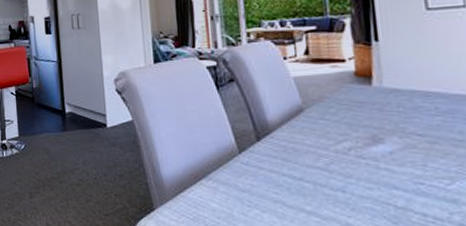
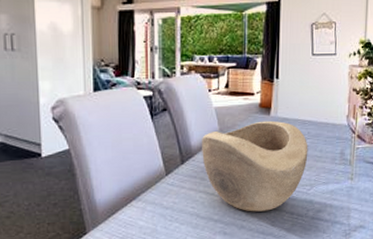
decorative bowl: none [280,92,440,208] -> present [202,120,308,212]

